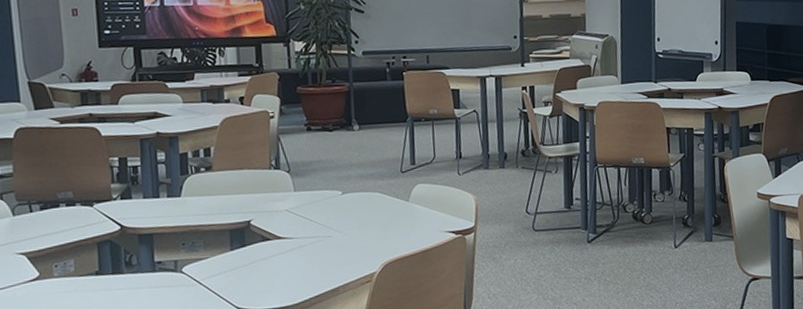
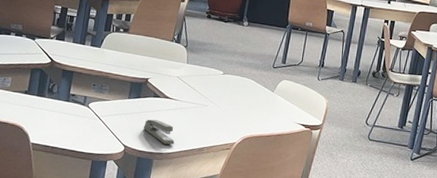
stapler: none [258,267,301,295] -> present [144,119,175,145]

